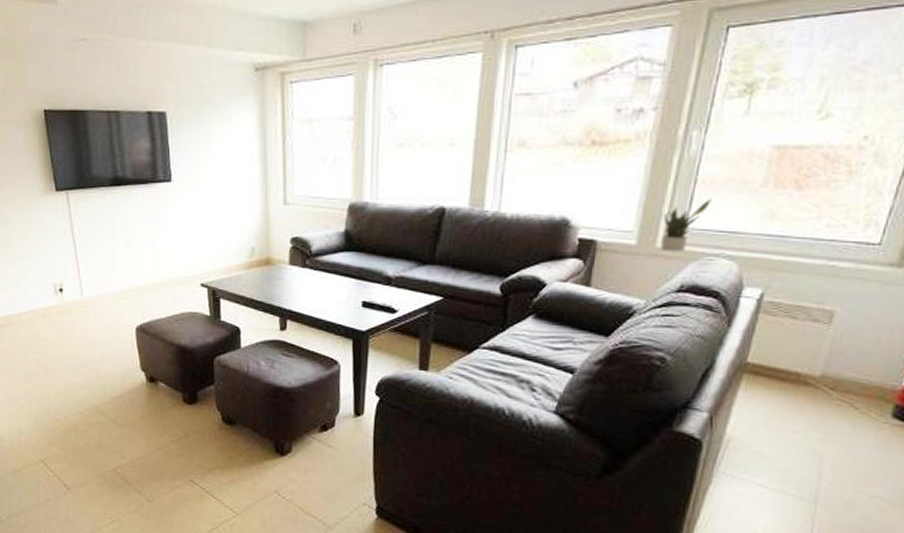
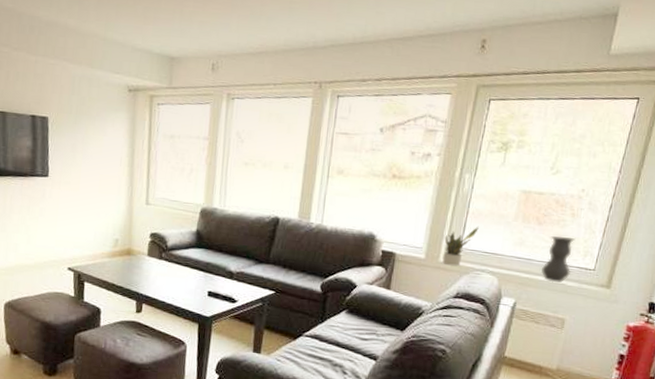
vase: none [801,202,853,265] -> present [542,235,576,283]

